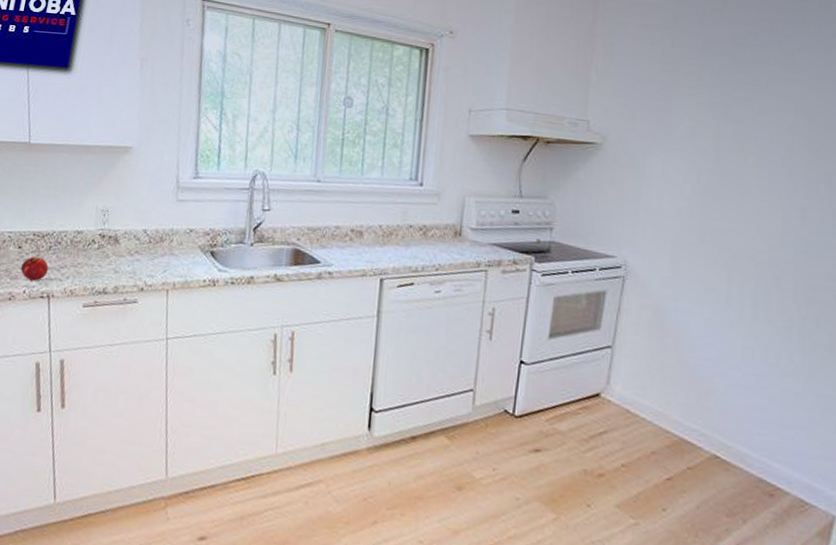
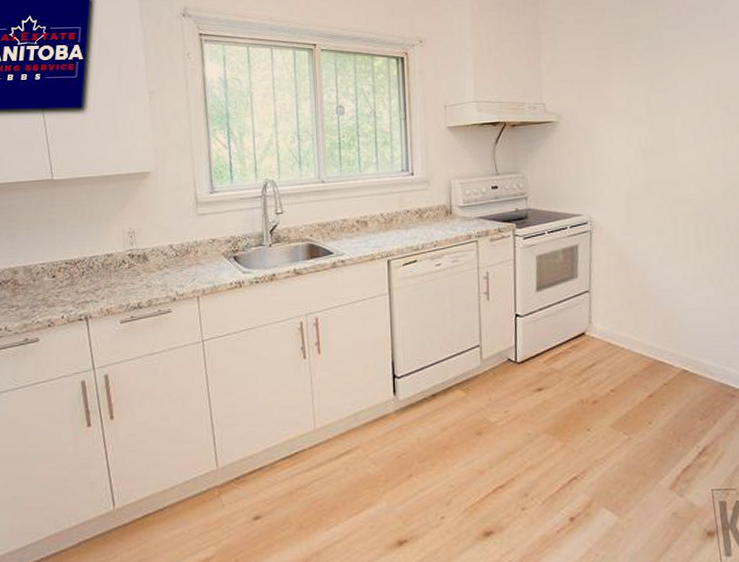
peach: present [20,256,49,281] -> none [56,283,84,306]

